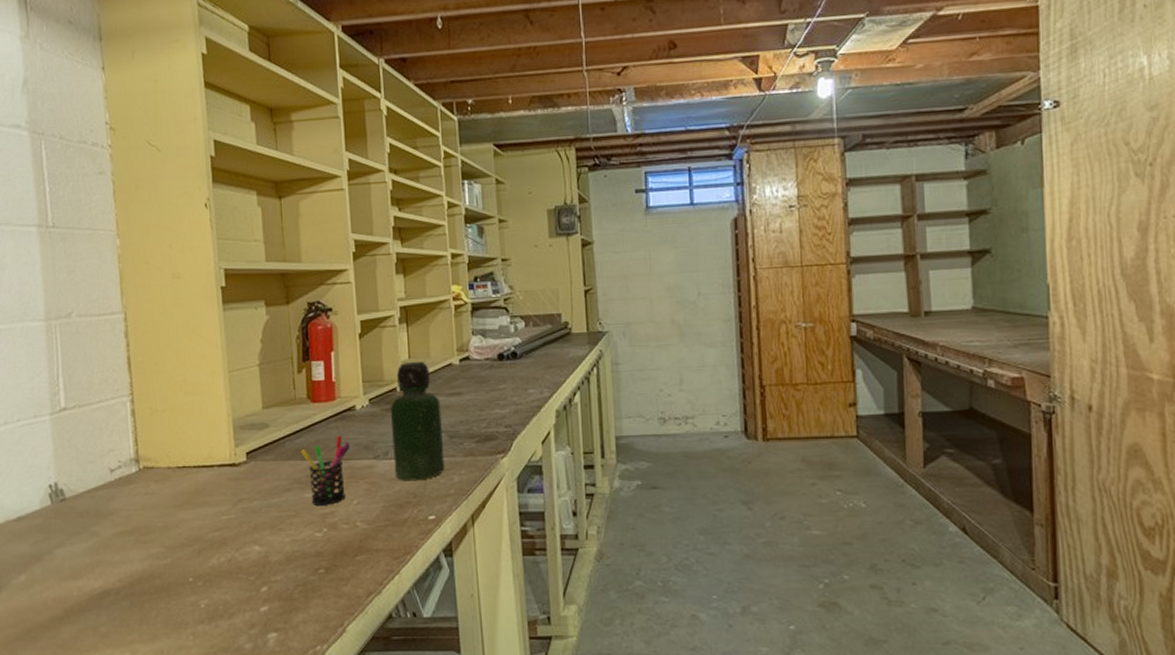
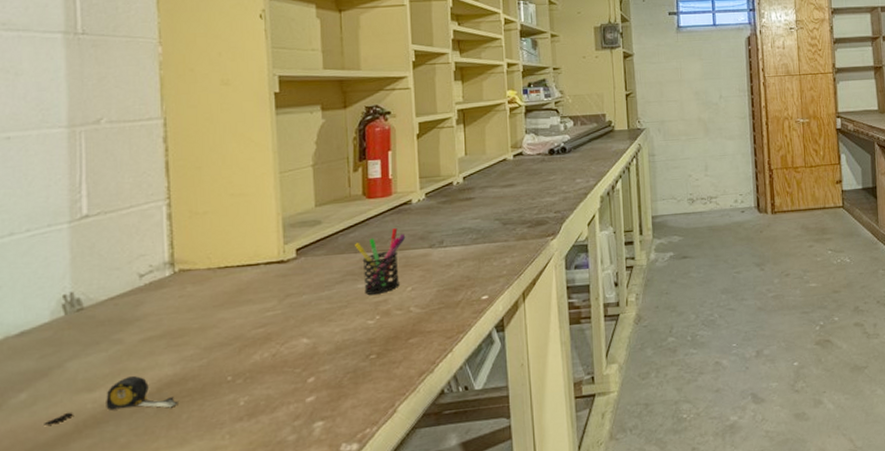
tape measure: none [40,568,148,608] -> present [44,375,178,426]
bottle: present [390,361,445,481] -> none [446,157,498,266]

